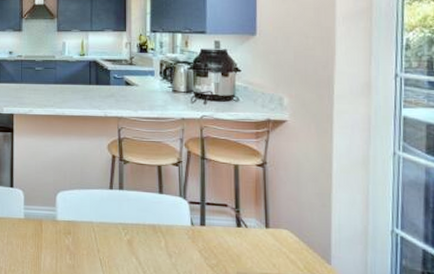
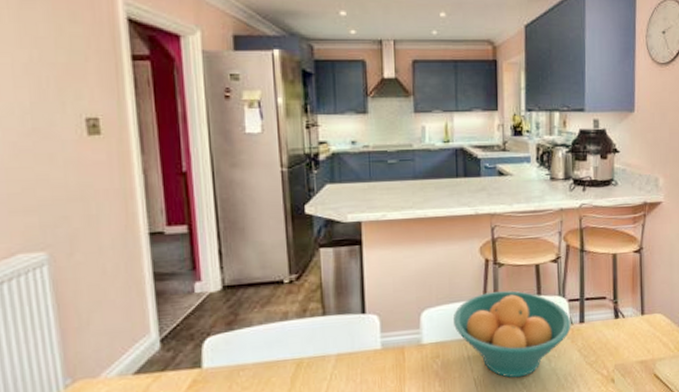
fruit bowl: none [83,185,192,266] -> present [453,290,571,378]

